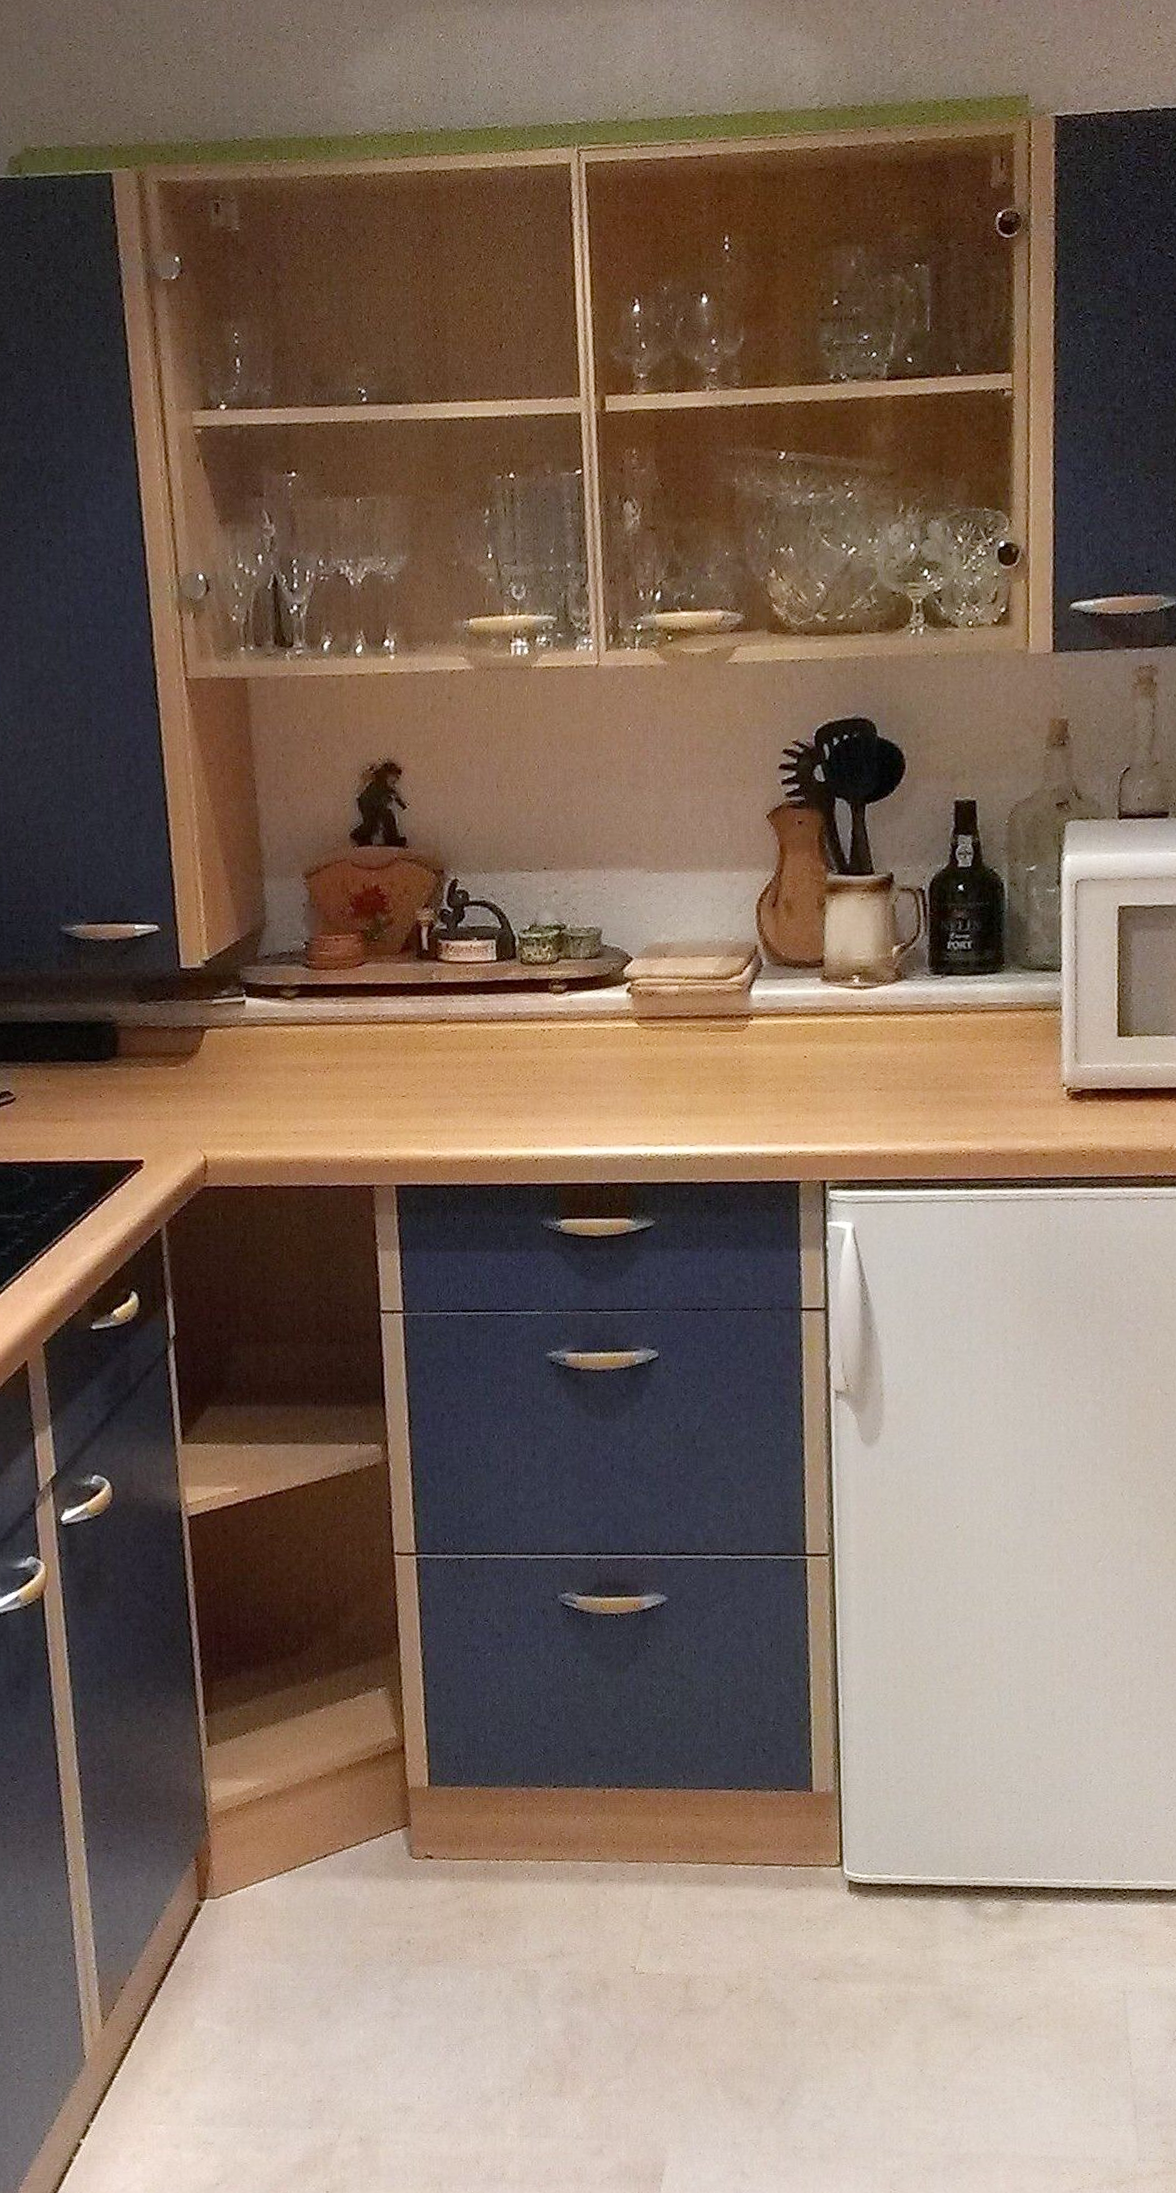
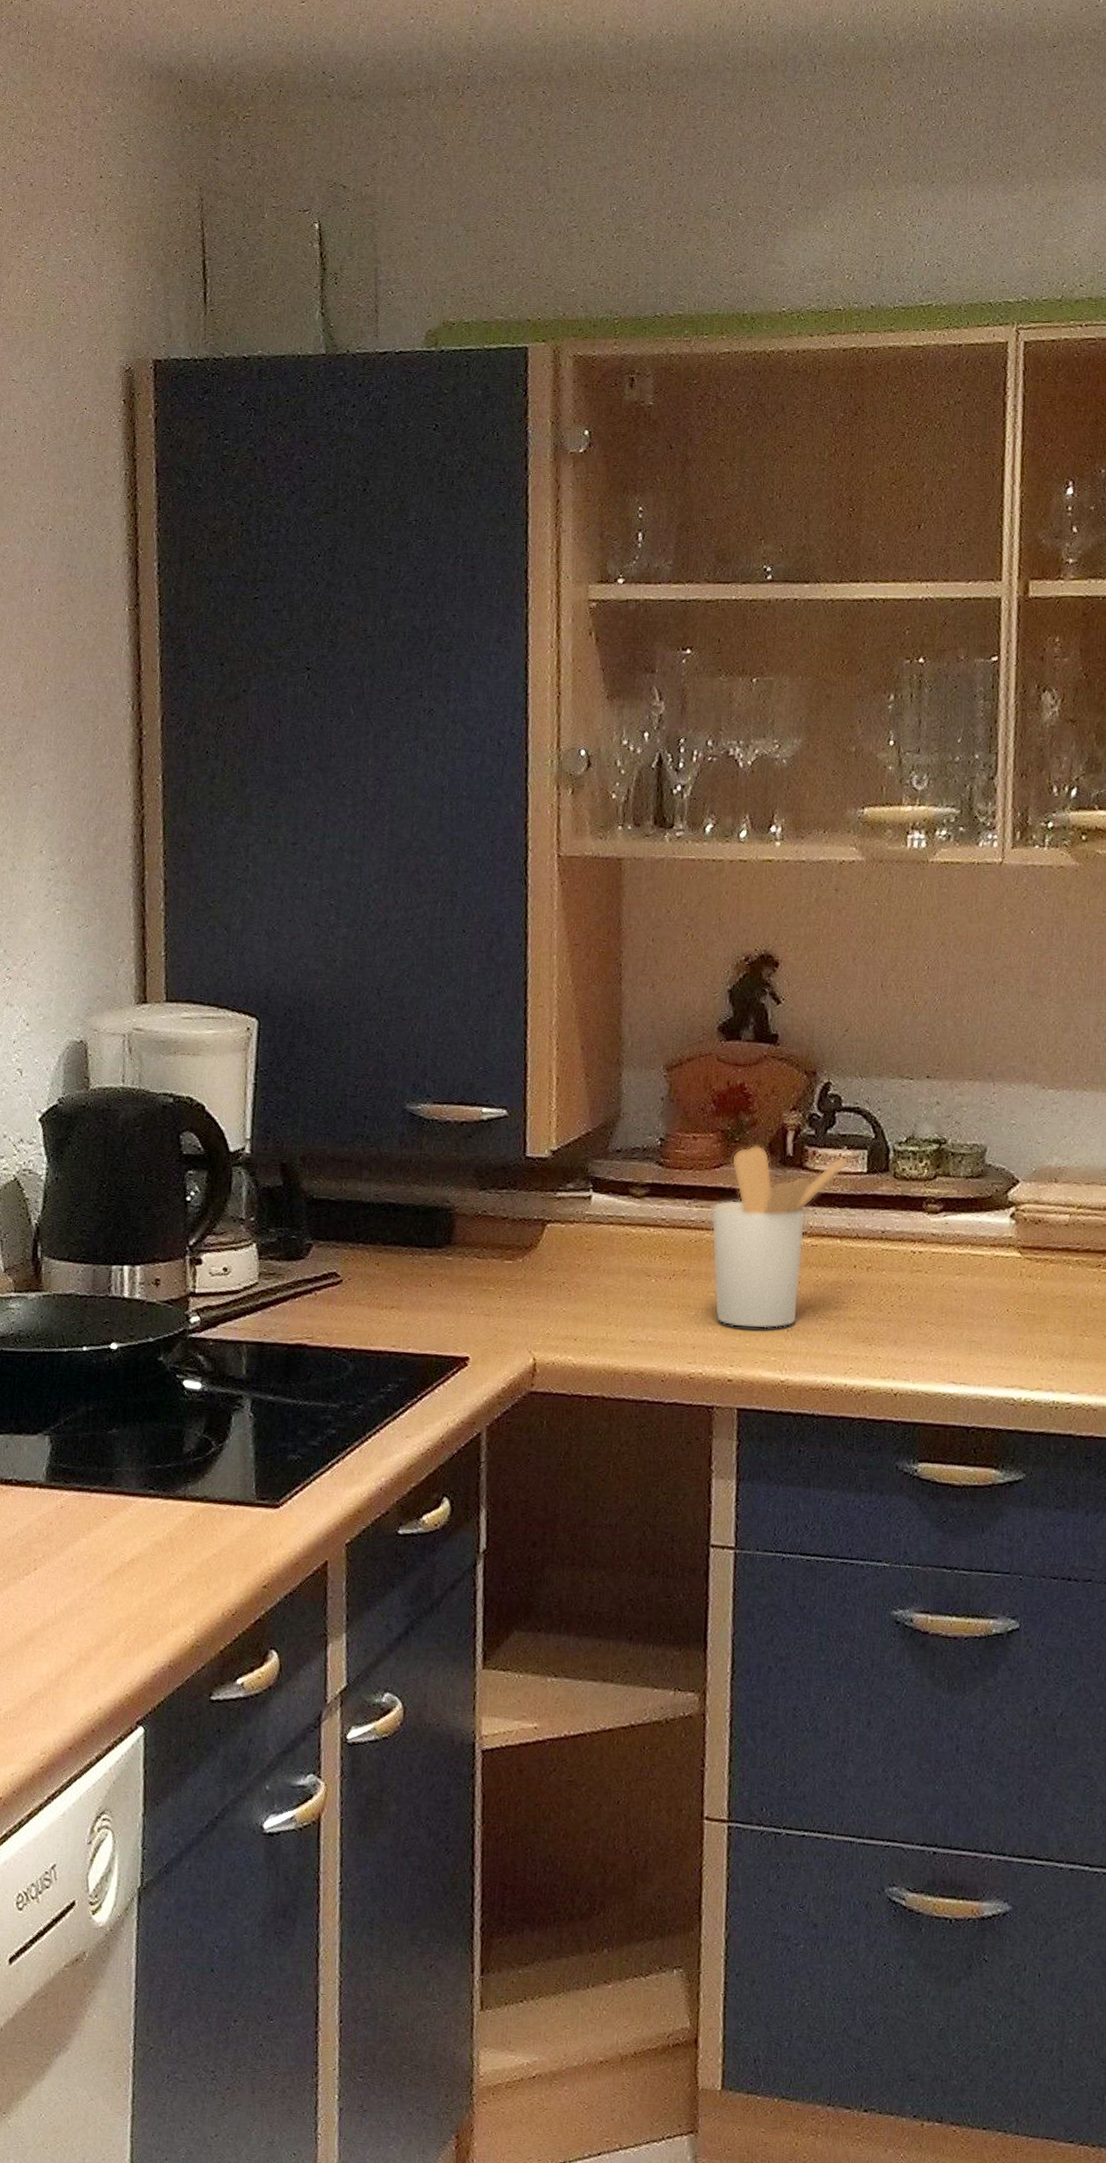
utensil holder: none [357,942,478,1112] -> present [710,1145,847,1330]

